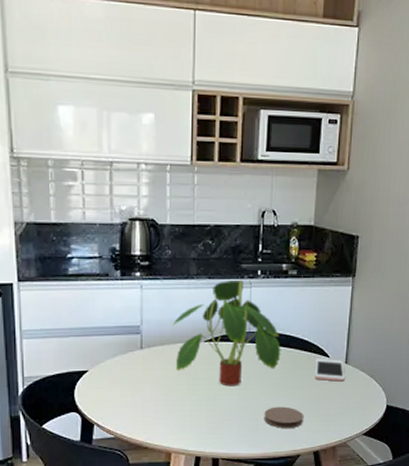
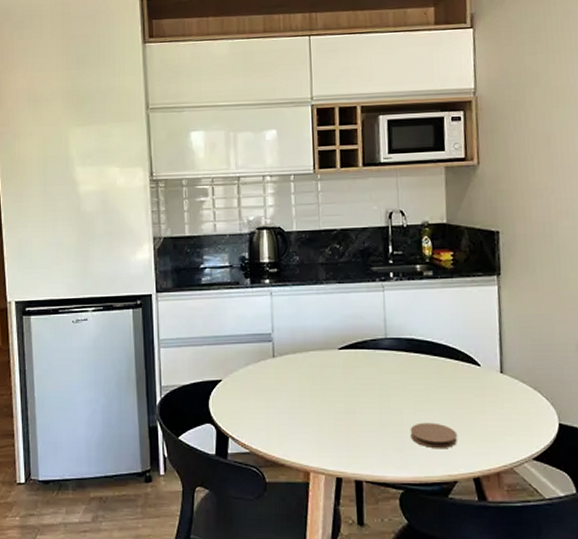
plant: present [173,279,281,387] -> none [304,283,424,399]
cell phone: present [315,358,345,382] -> none [464,366,502,394]

